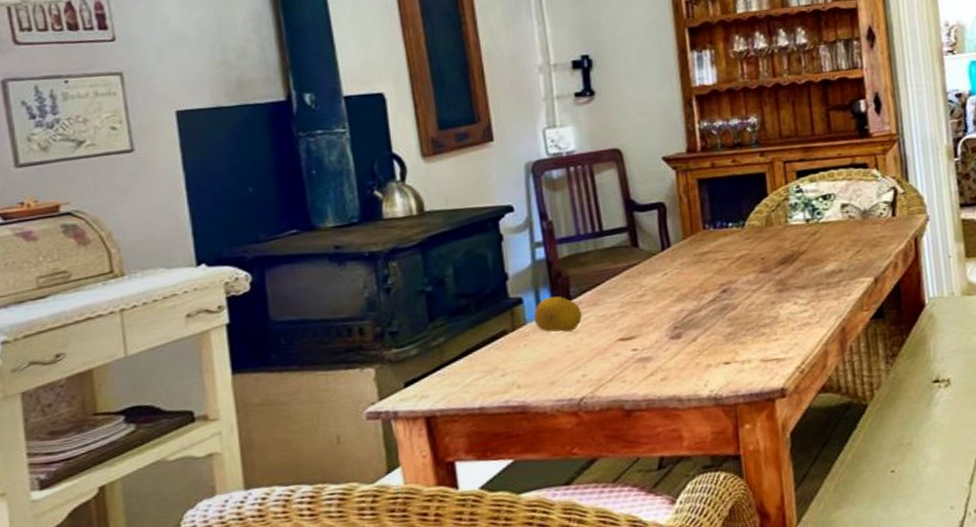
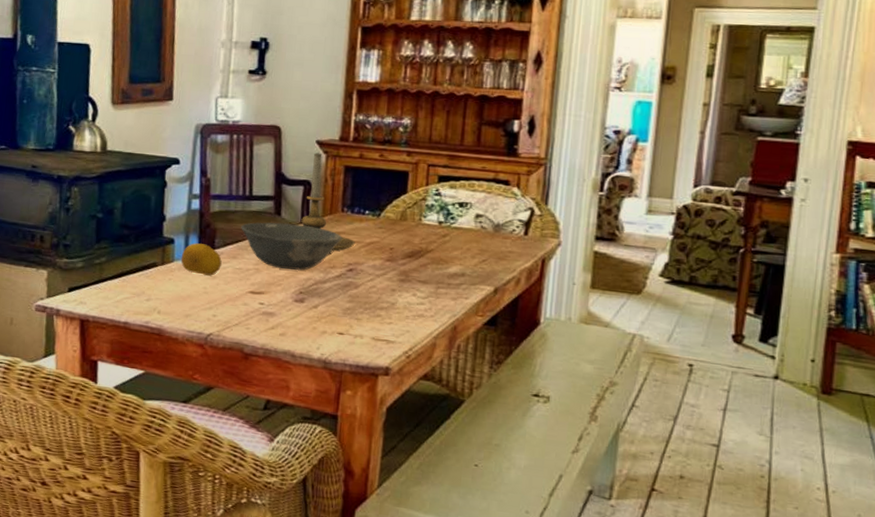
bowl: none [596,251,710,306] -> present [241,222,343,270]
candle holder: none [661,170,724,274] -> present [301,152,355,251]

